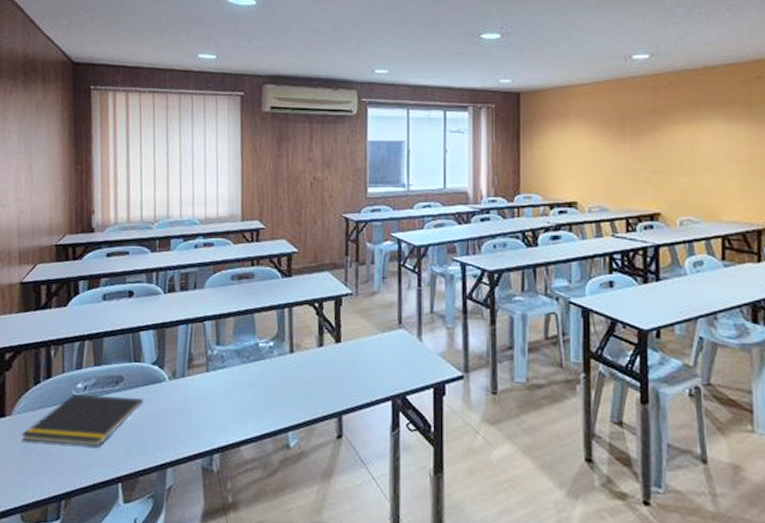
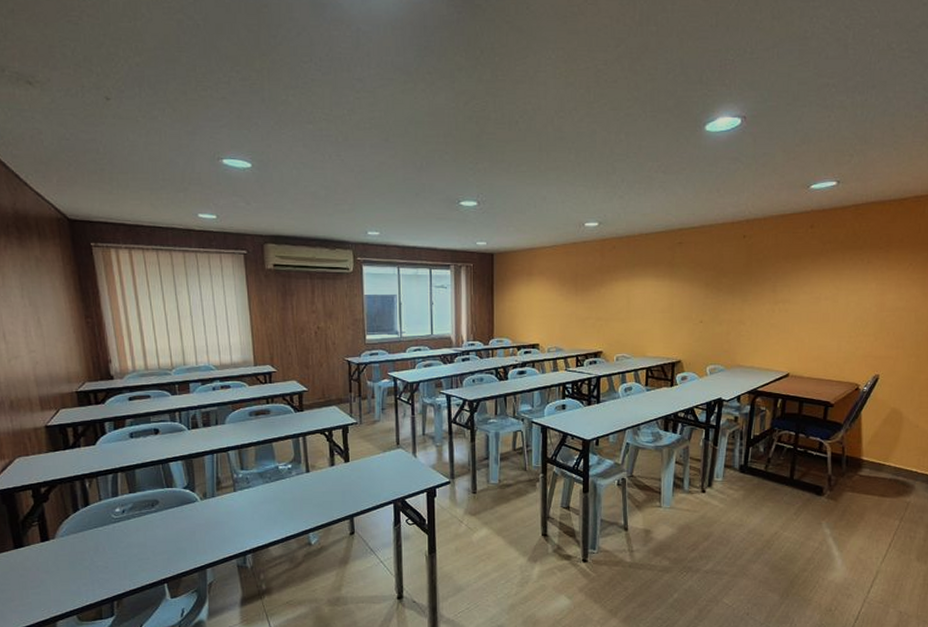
notepad: present [22,393,143,446] -> none [68,516,179,558]

